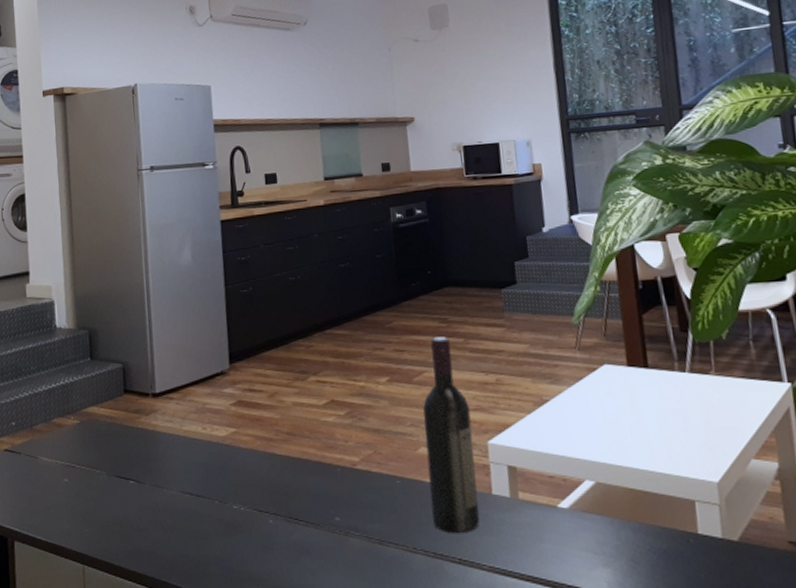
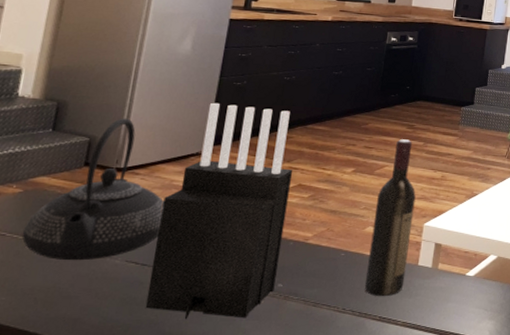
teapot: none [88,340,206,492] -> present [22,118,165,261]
knife block: none [201,314,332,557] -> present [145,102,293,320]

